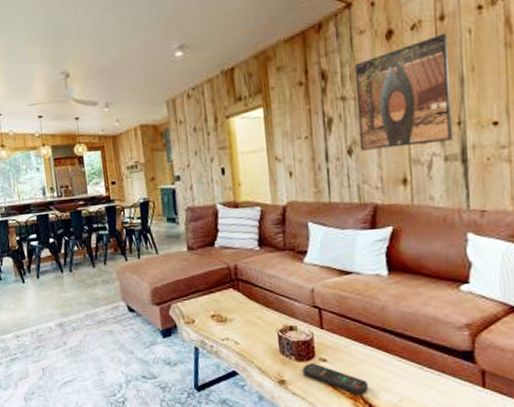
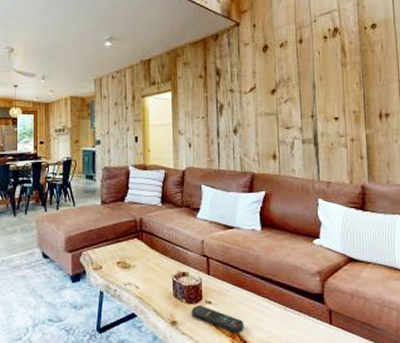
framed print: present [354,32,452,151] -> none [240,52,307,131]

